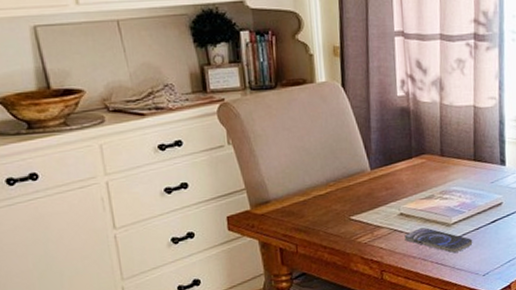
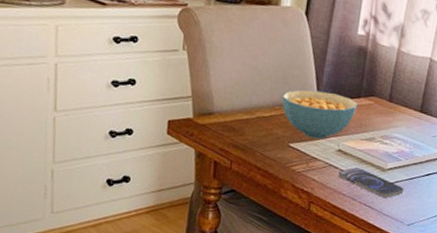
cereal bowl: none [334,158,410,208] -> present [281,90,357,139]

